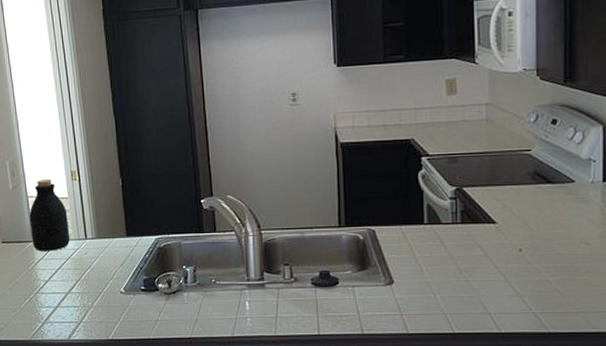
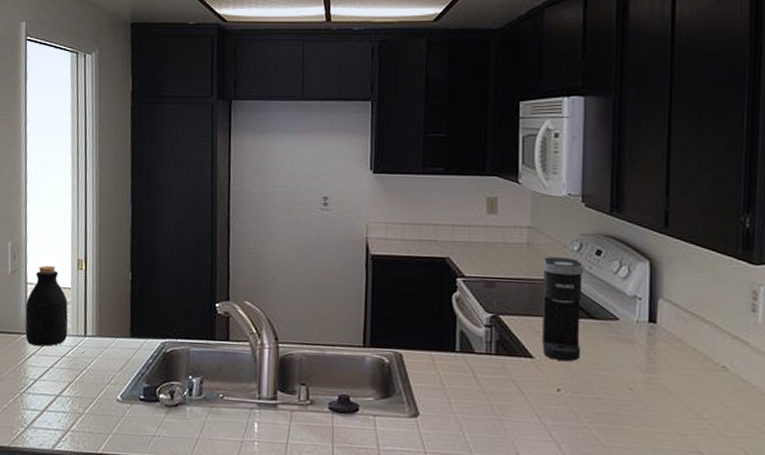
coffee maker: none [501,129,541,224] -> present [542,257,584,362]

